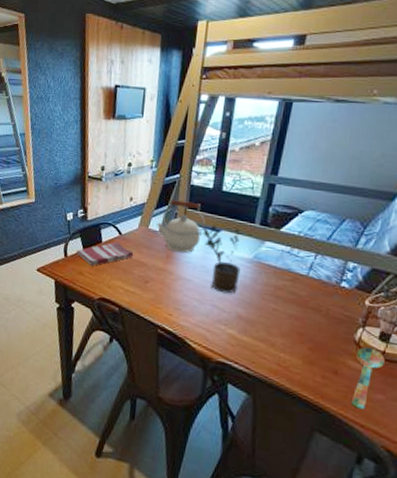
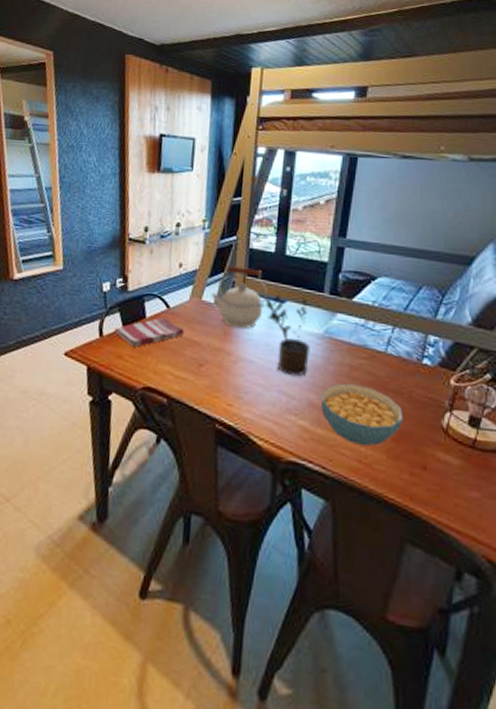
cereal bowl: none [248,300,321,353] -> present [321,383,404,446]
spoon: present [350,346,385,410] -> none [443,434,477,512]

